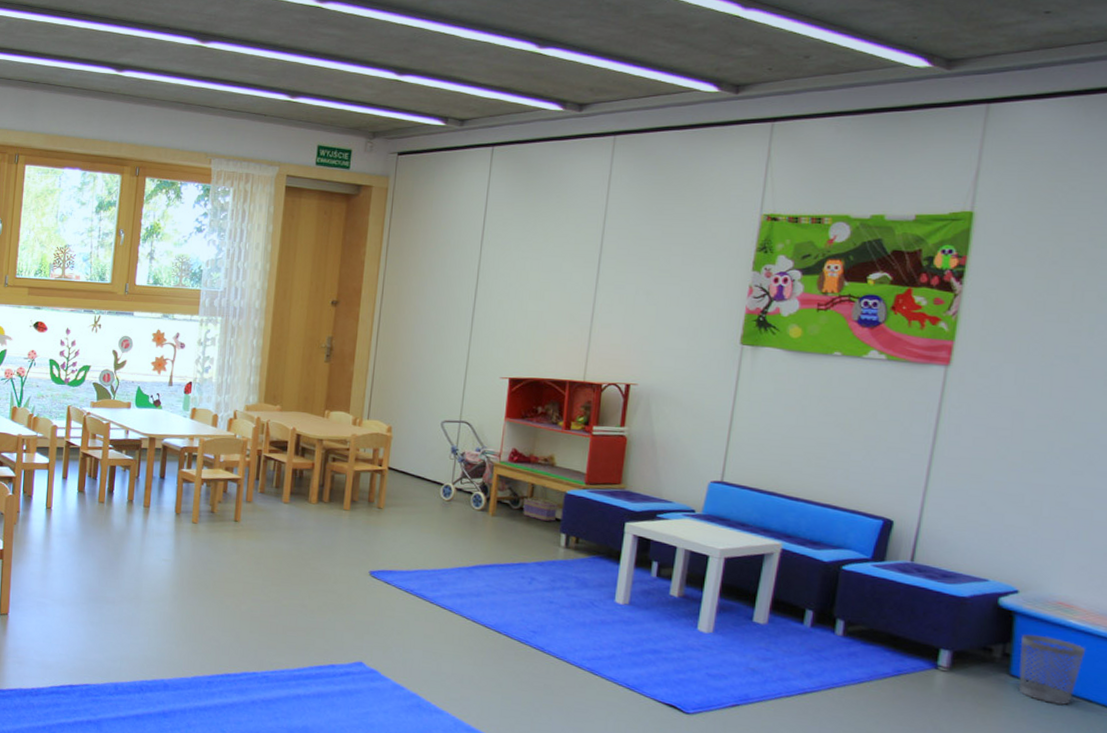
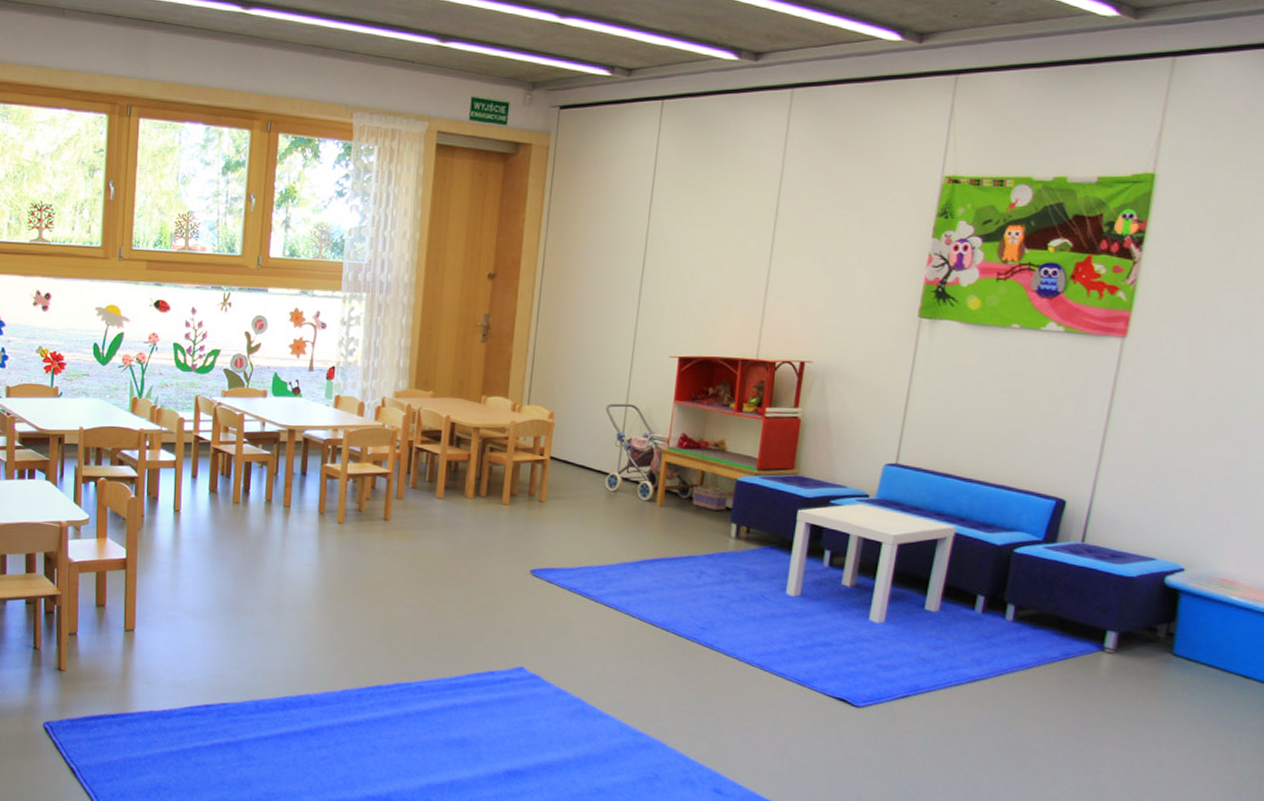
wastebasket: present [1018,634,1086,706] -> none [1180,613,1246,683]

